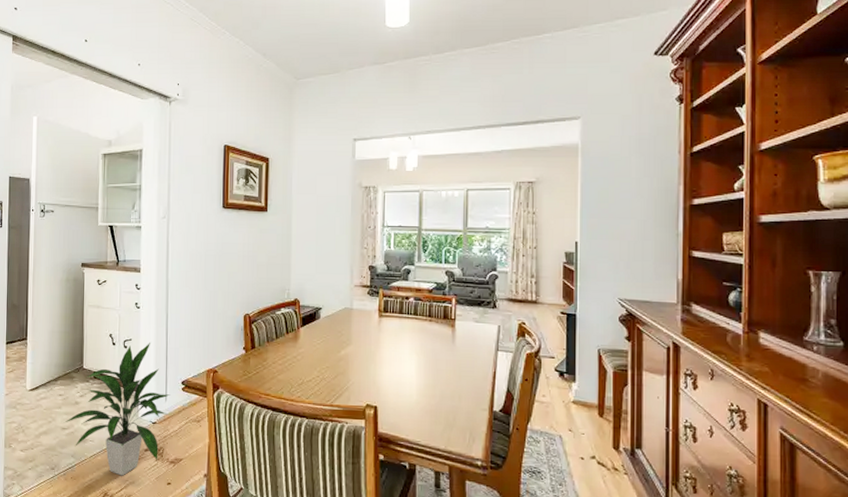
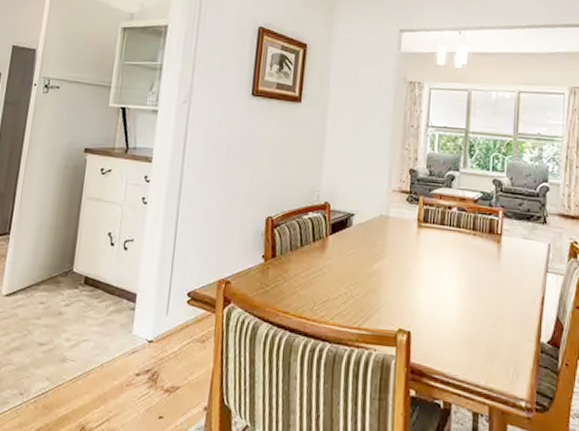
indoor plant: present [64,343,170,476] -> none [42,245,172,406]

